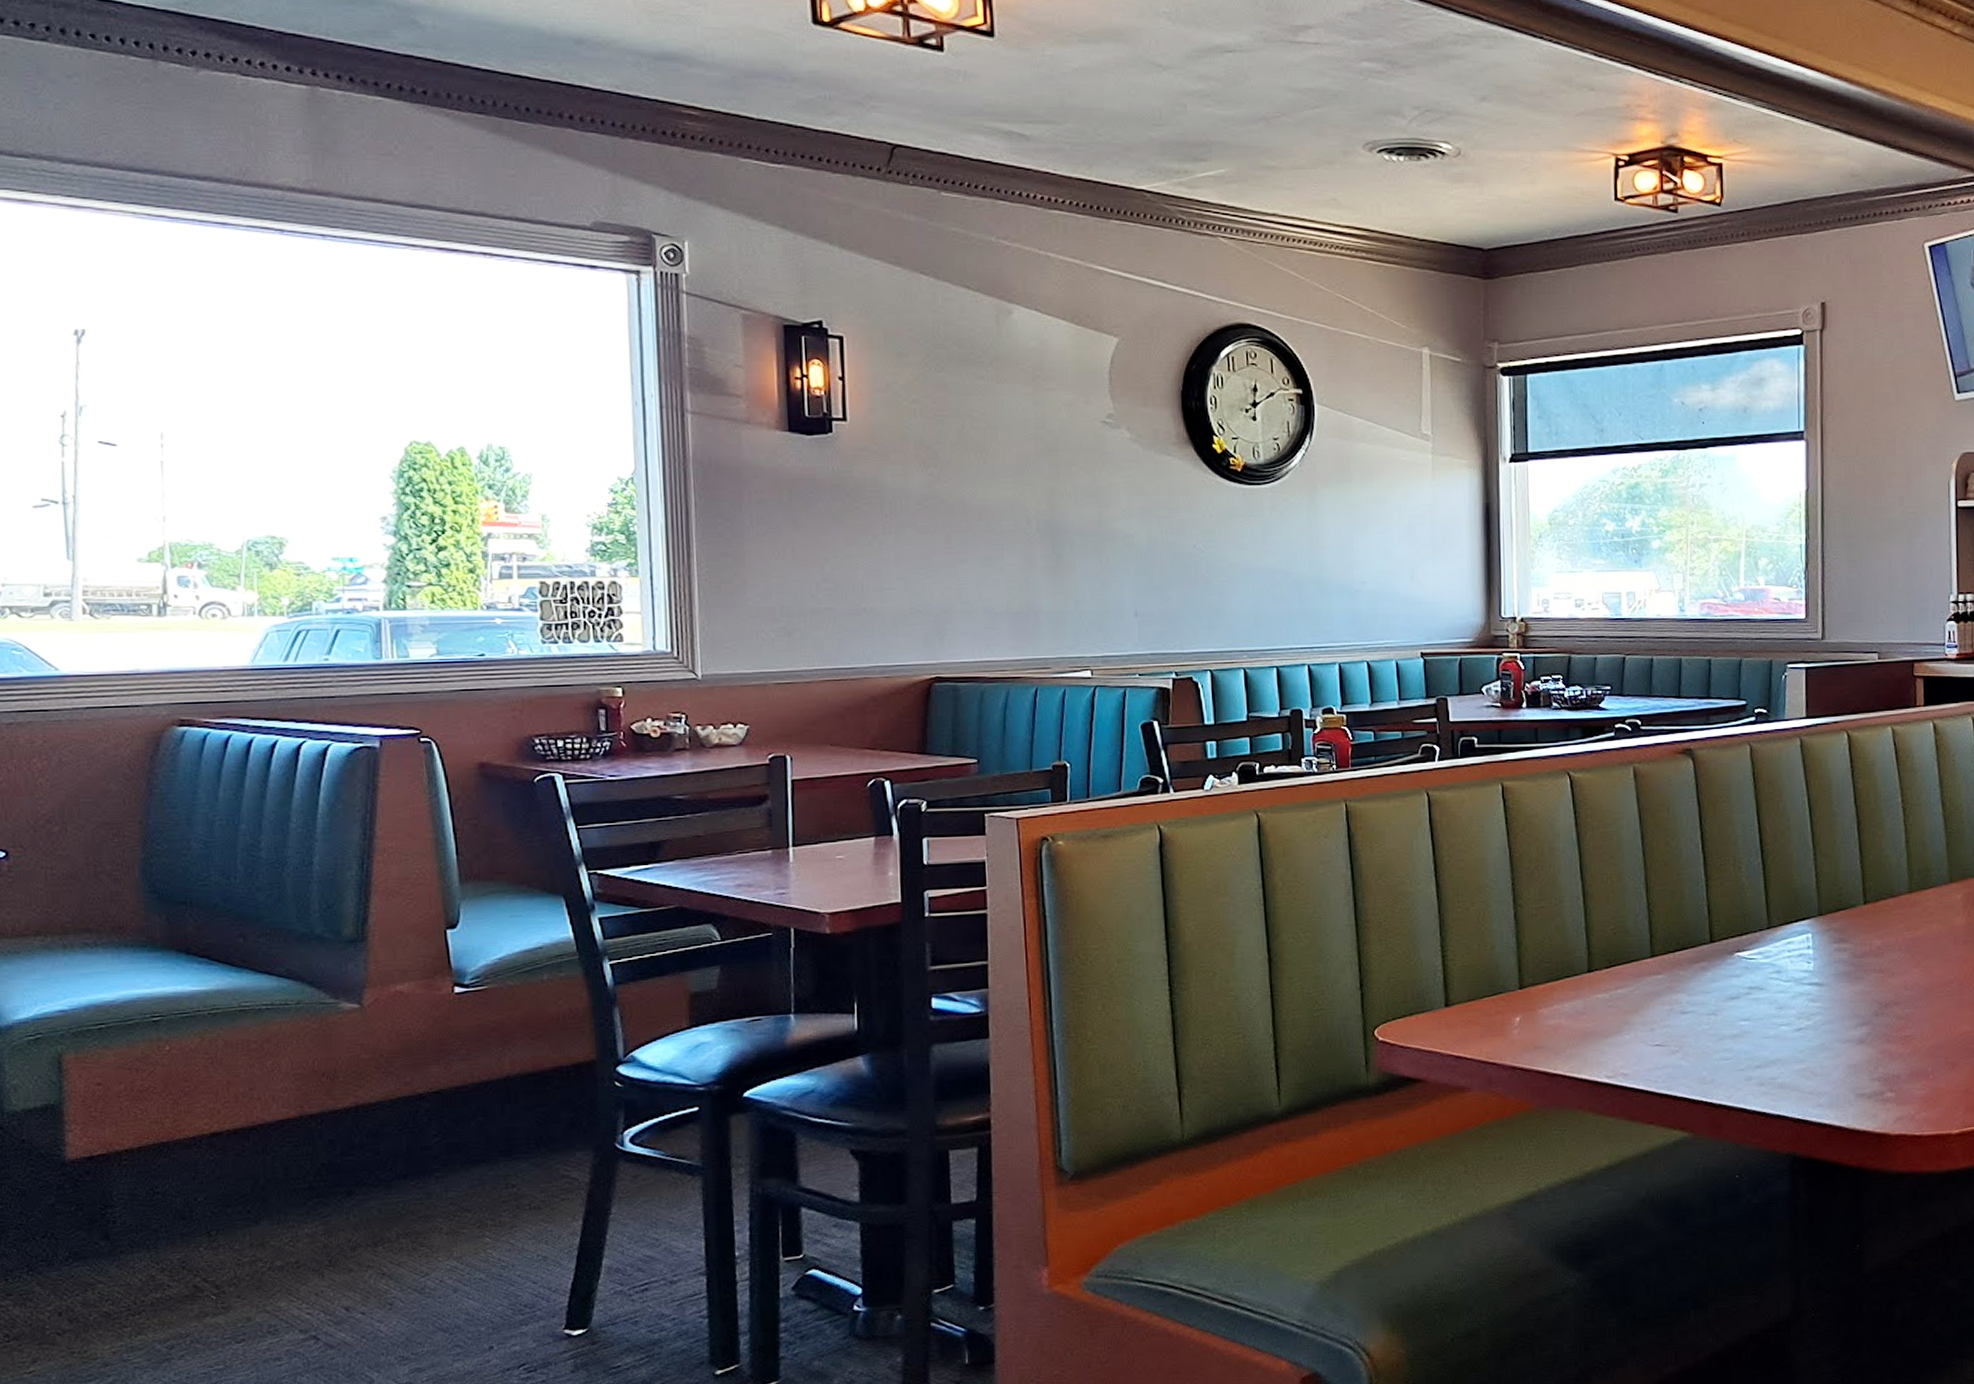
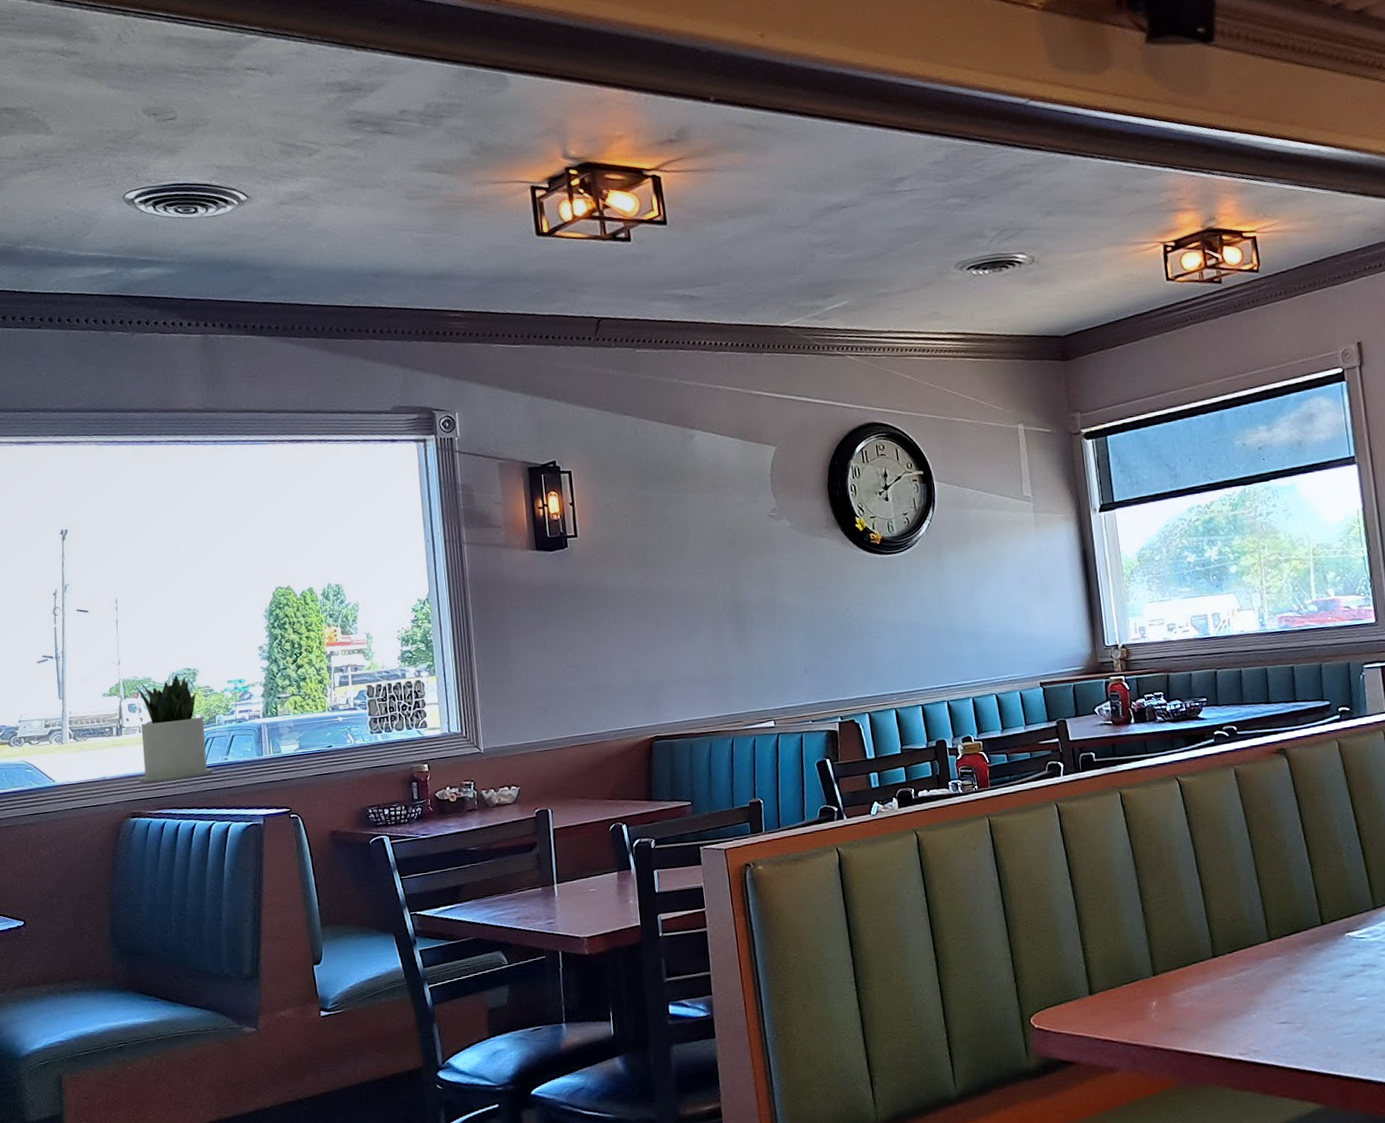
planter: none [188,544,308,684] -> present [135,675,214,784]

